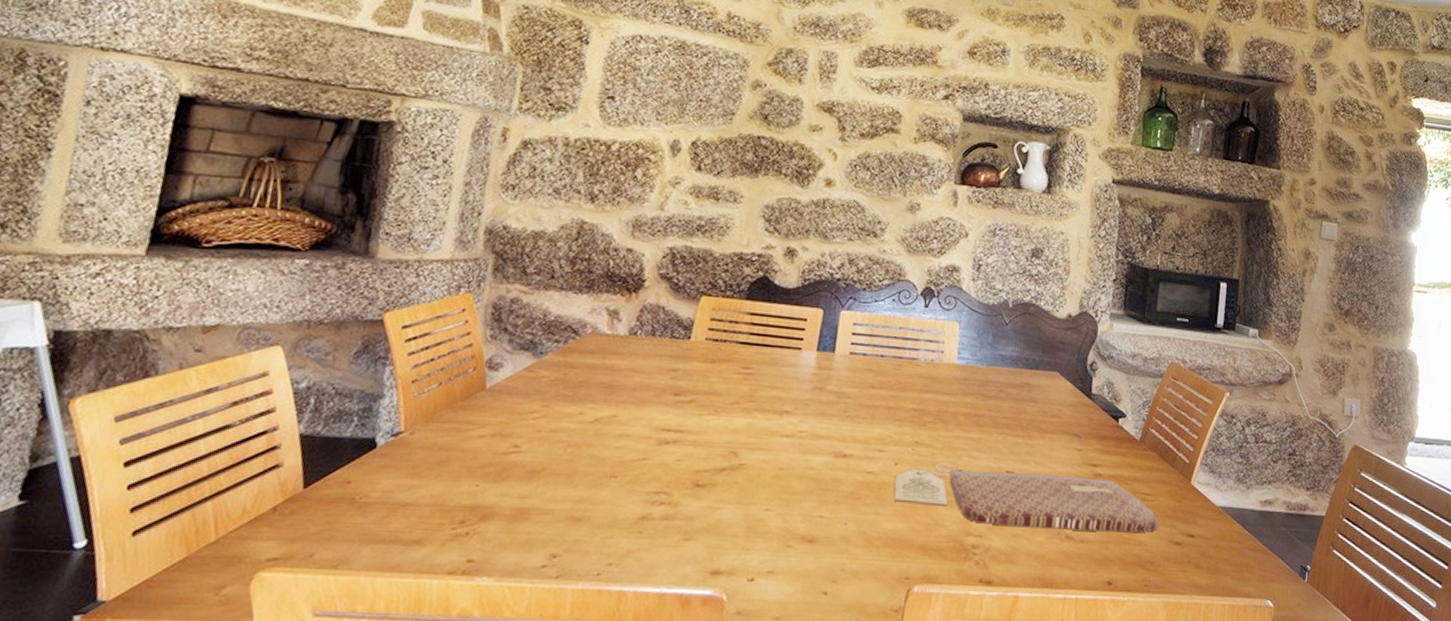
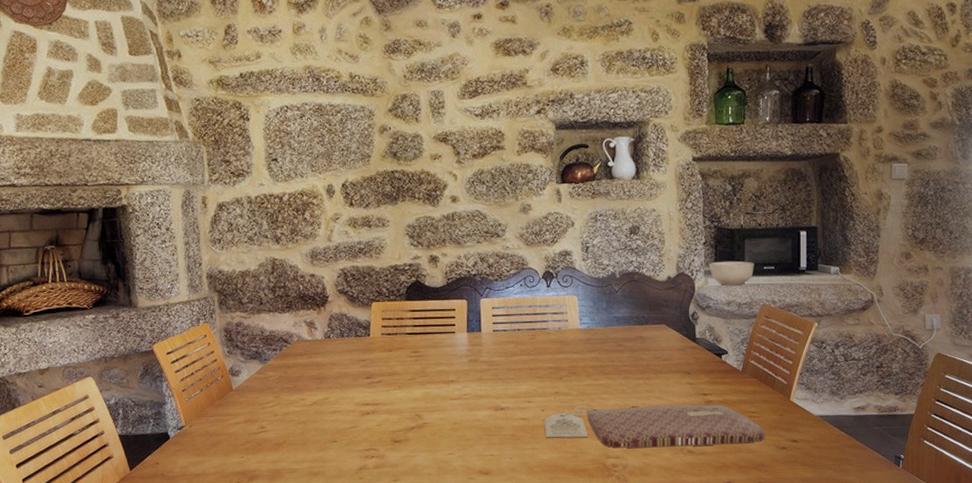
bowl: none [1116,303,1168,337] -> present [709,260,755,286]

